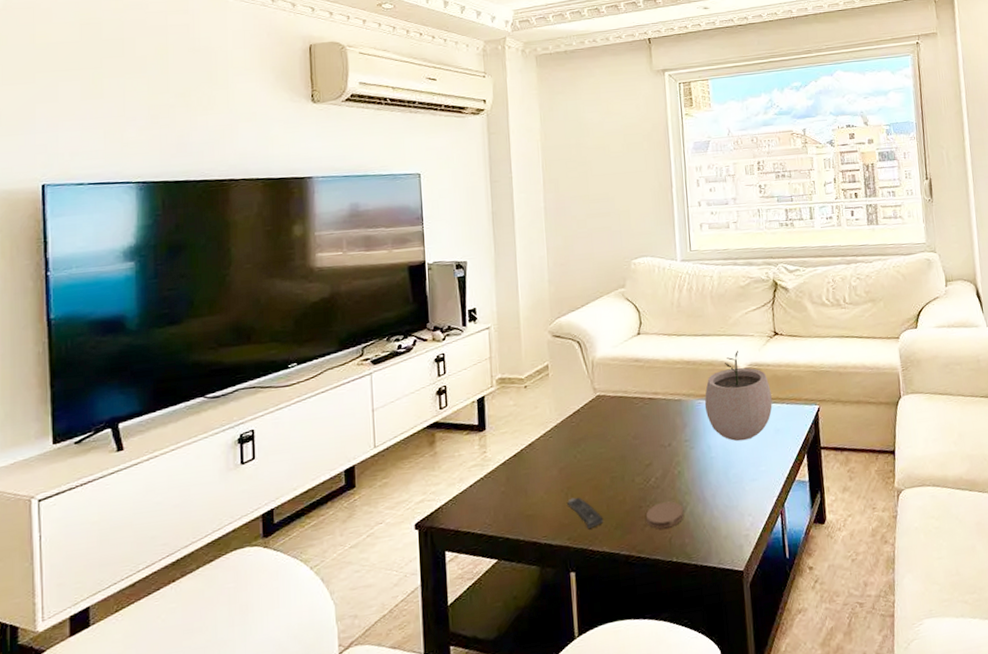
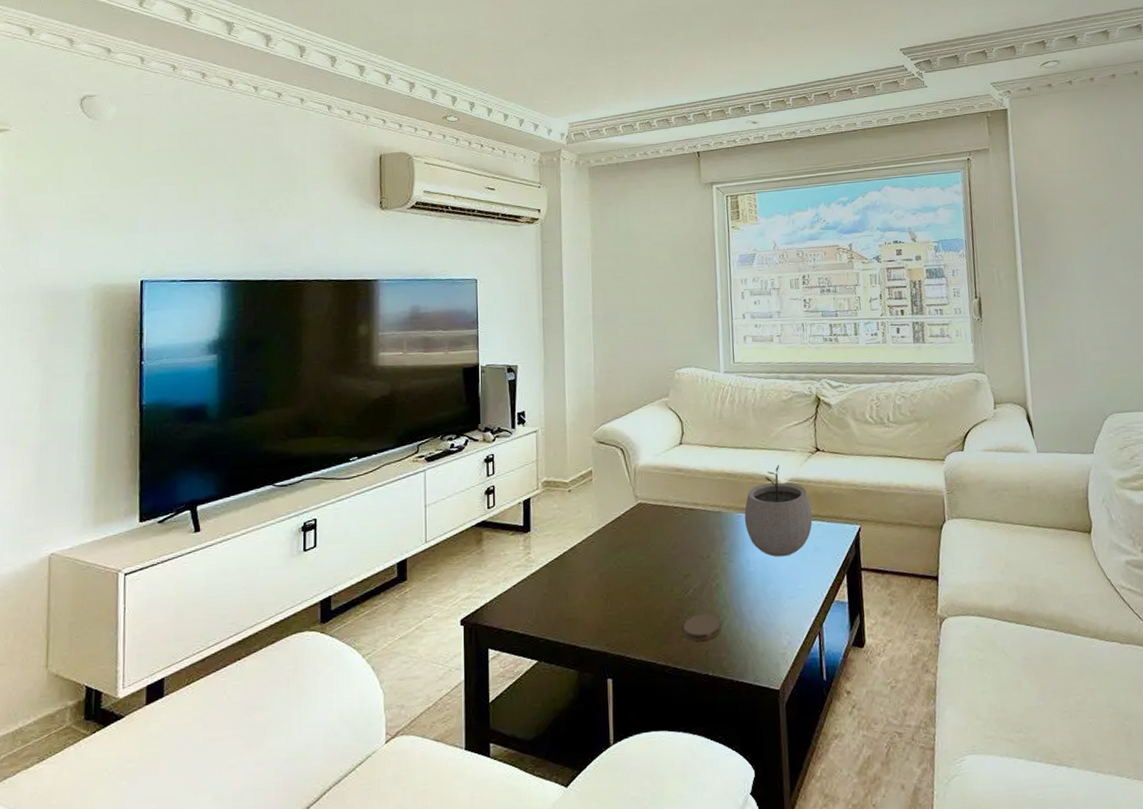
remote control: present [566,497,604,529] -> none [605,603,641,637]

